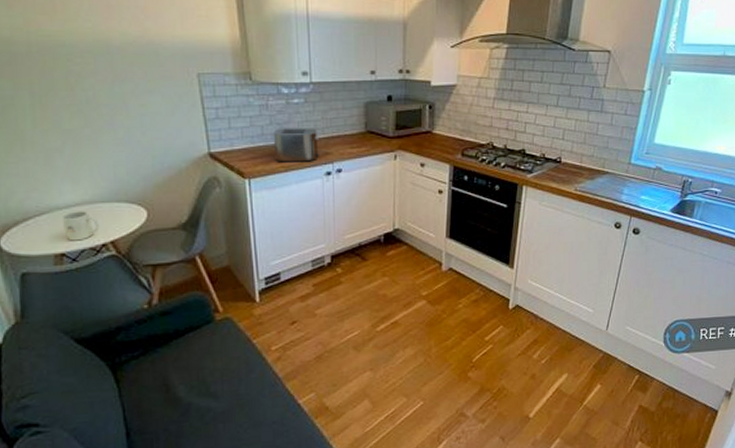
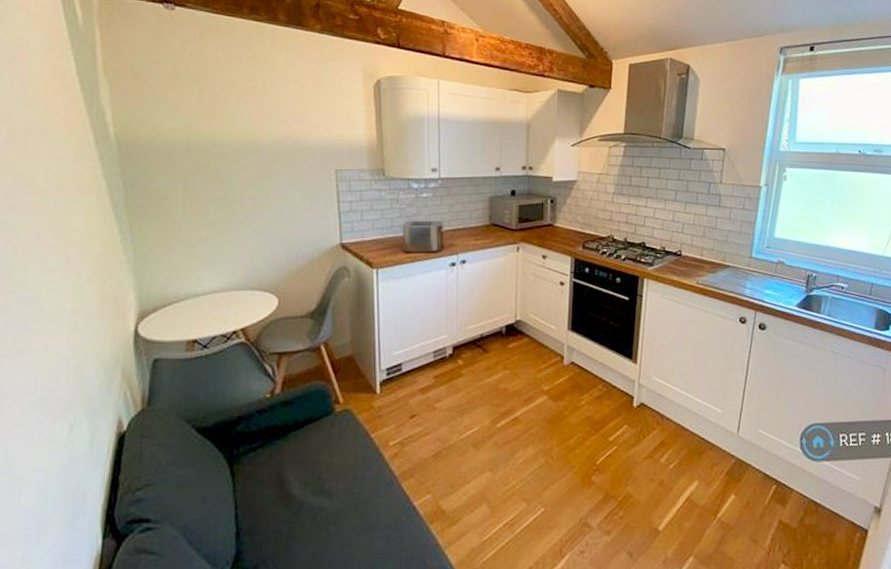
mug: present [61,211,100,241] -> none [198,298,233,328]

